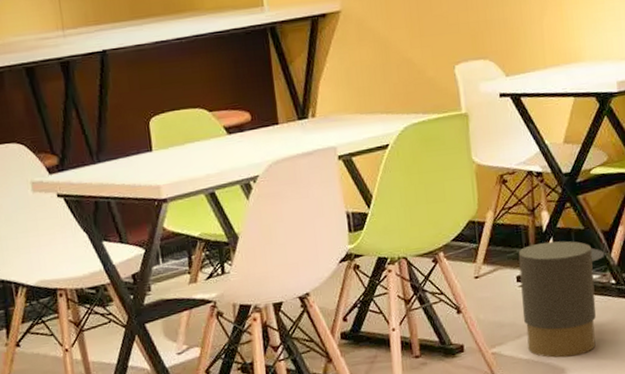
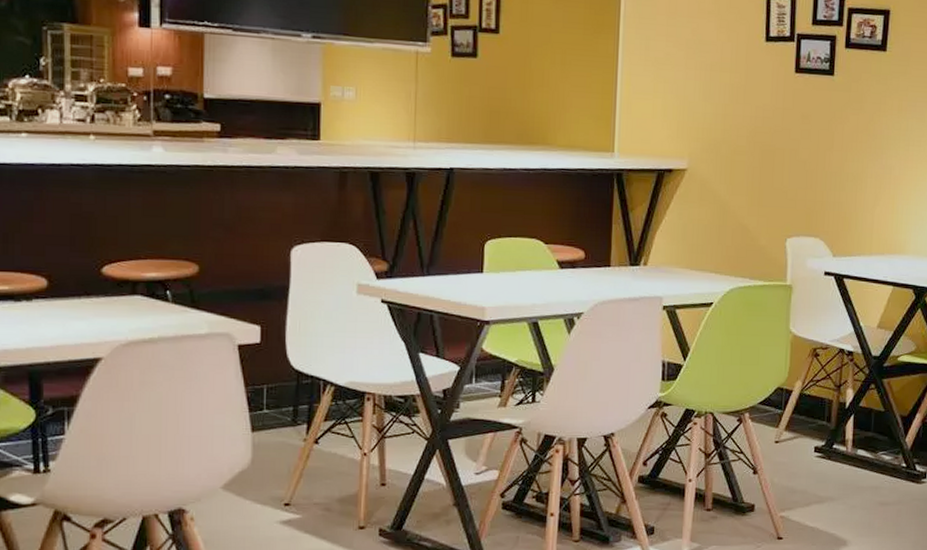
trash can: present [518,241,605,358] -> none [814,418,900,530]

